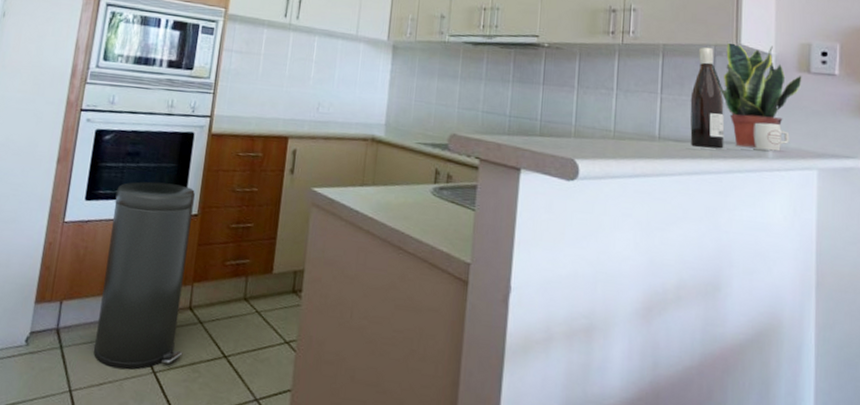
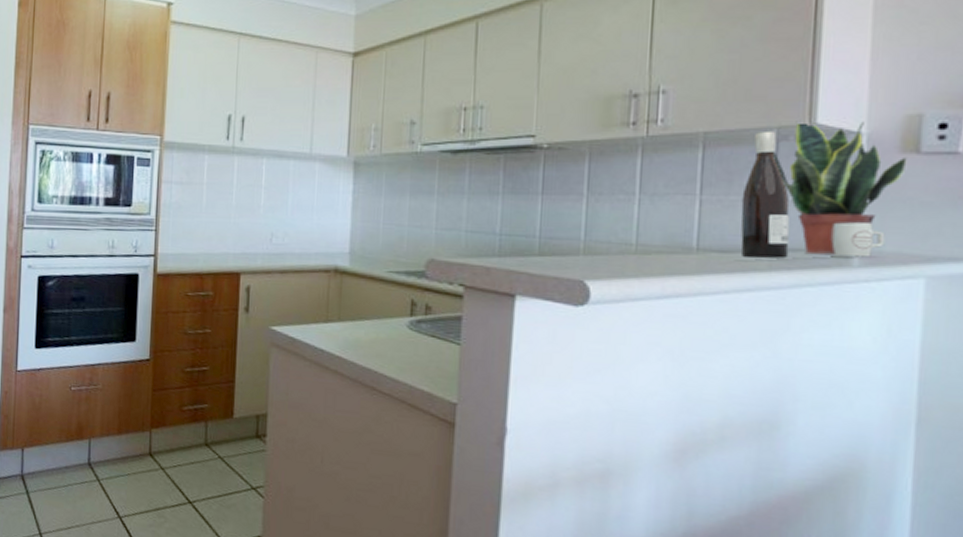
pedal bin: present [93,181,195,370] -> none [58,327,147,515]

